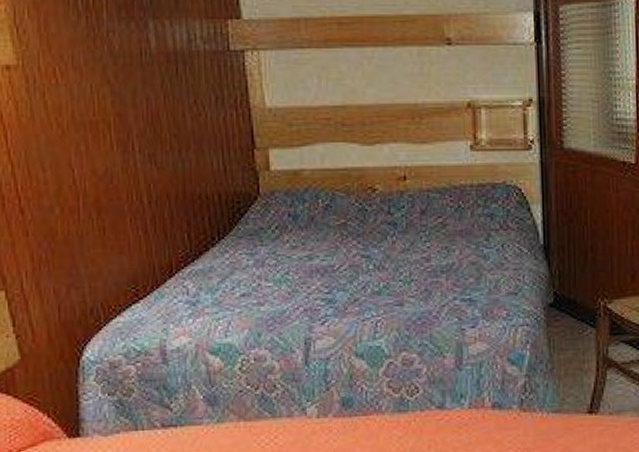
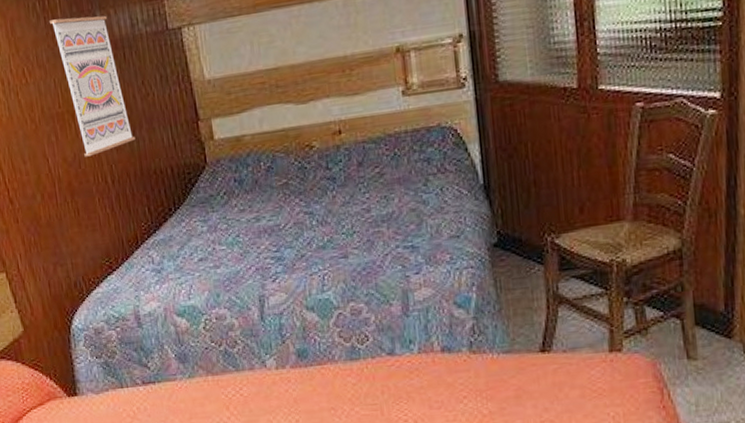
wall art: none [91,21,181,172] -> present [49,15,135,157]

